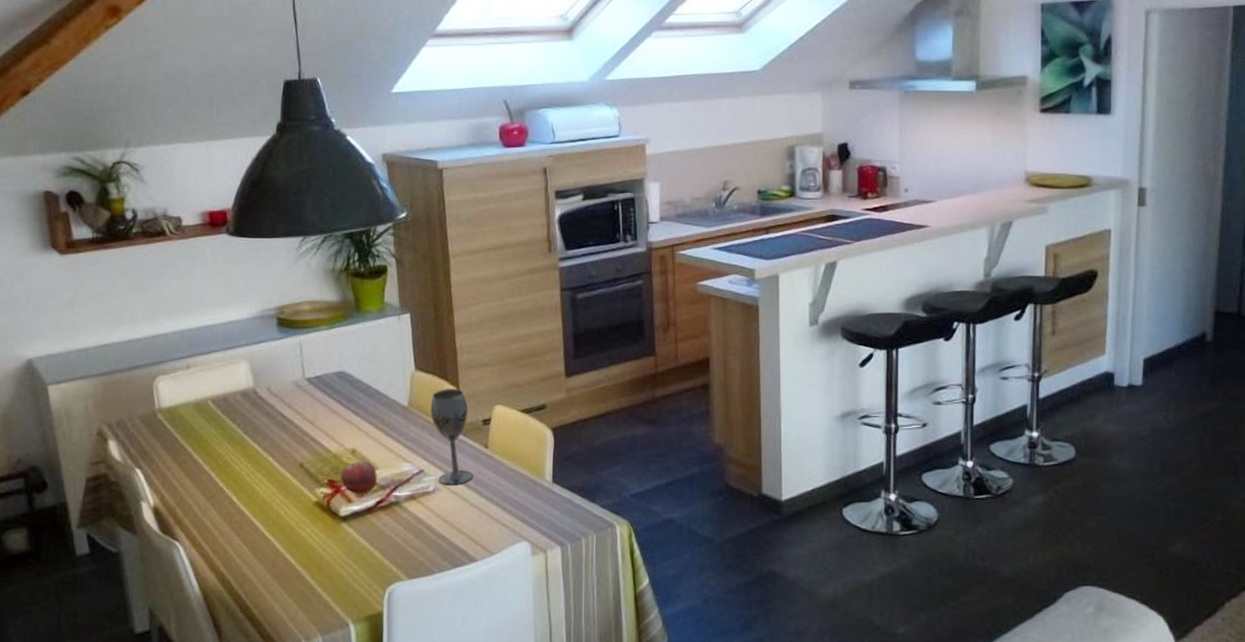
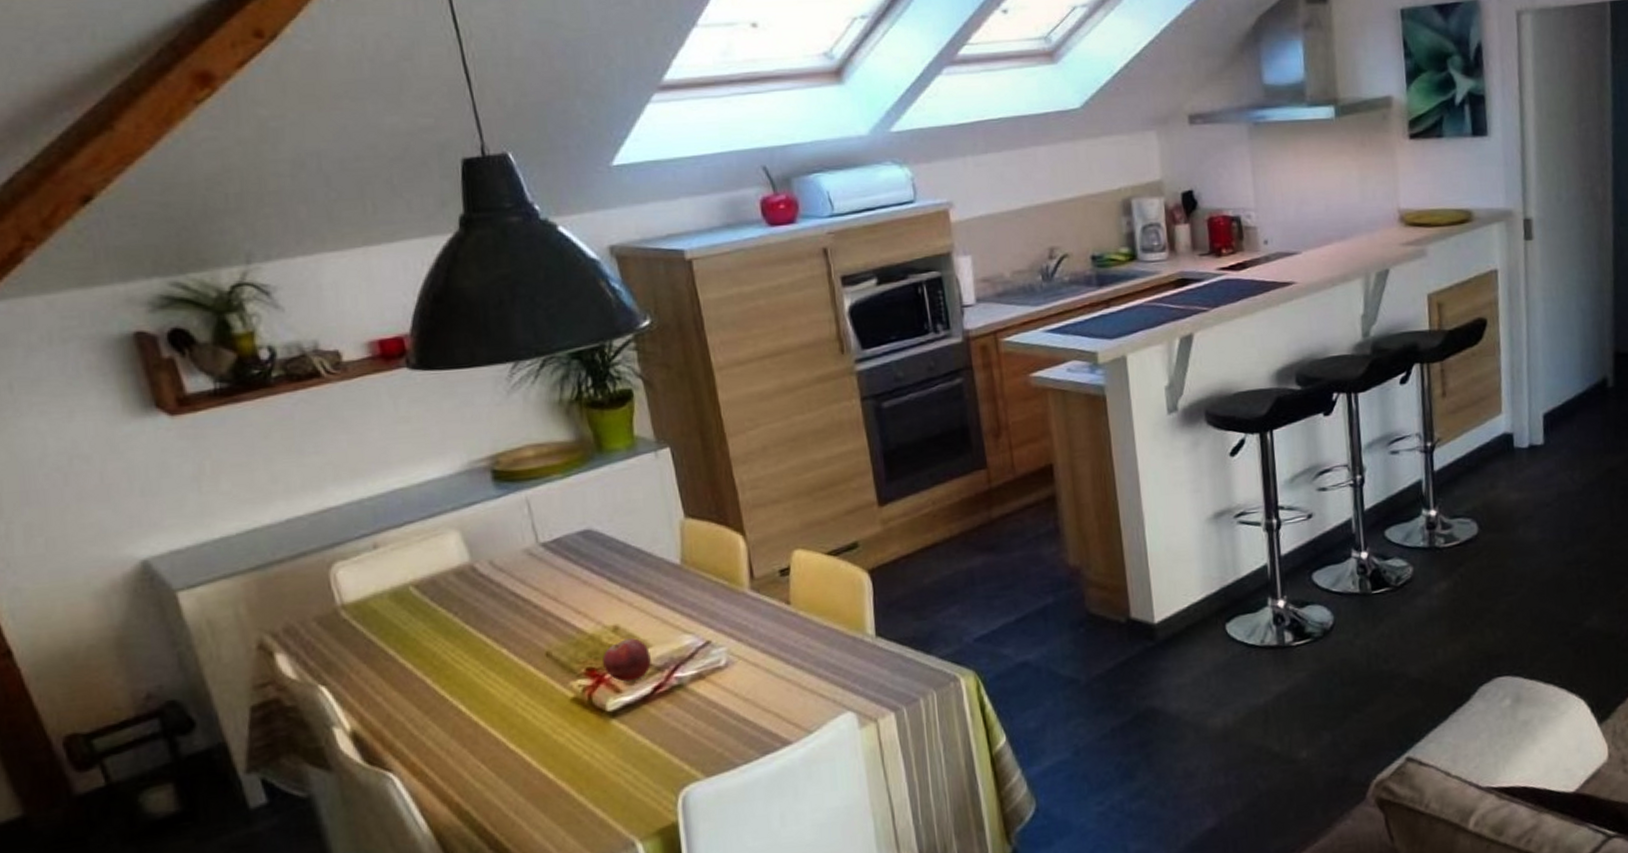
wine glass: present [430,389,474,485] -> none [710,535,776,656]

